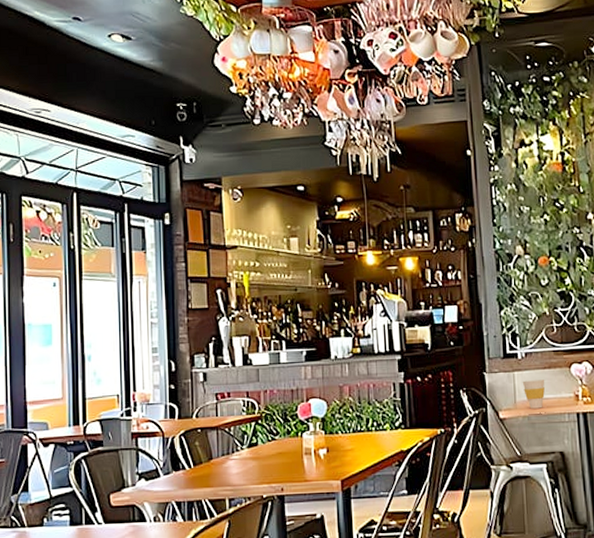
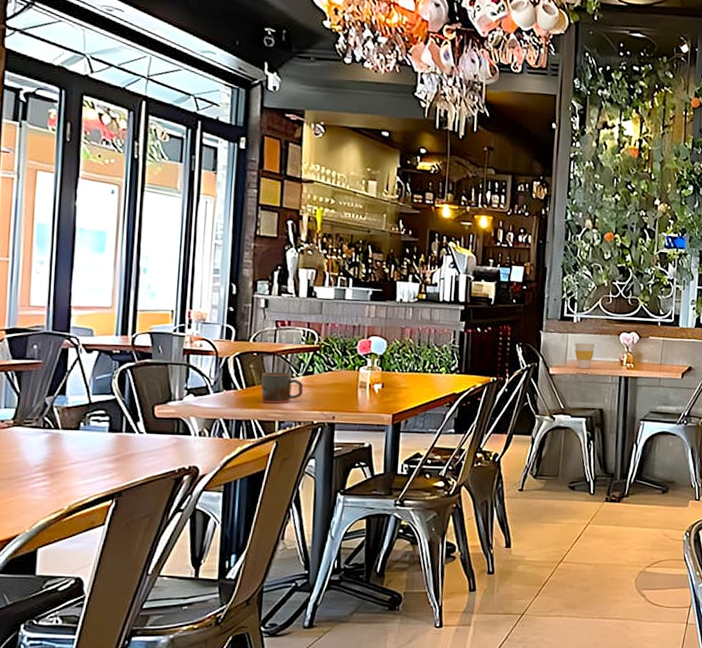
mug: none [207,446,250,481] -> present [261,371,304,404]

